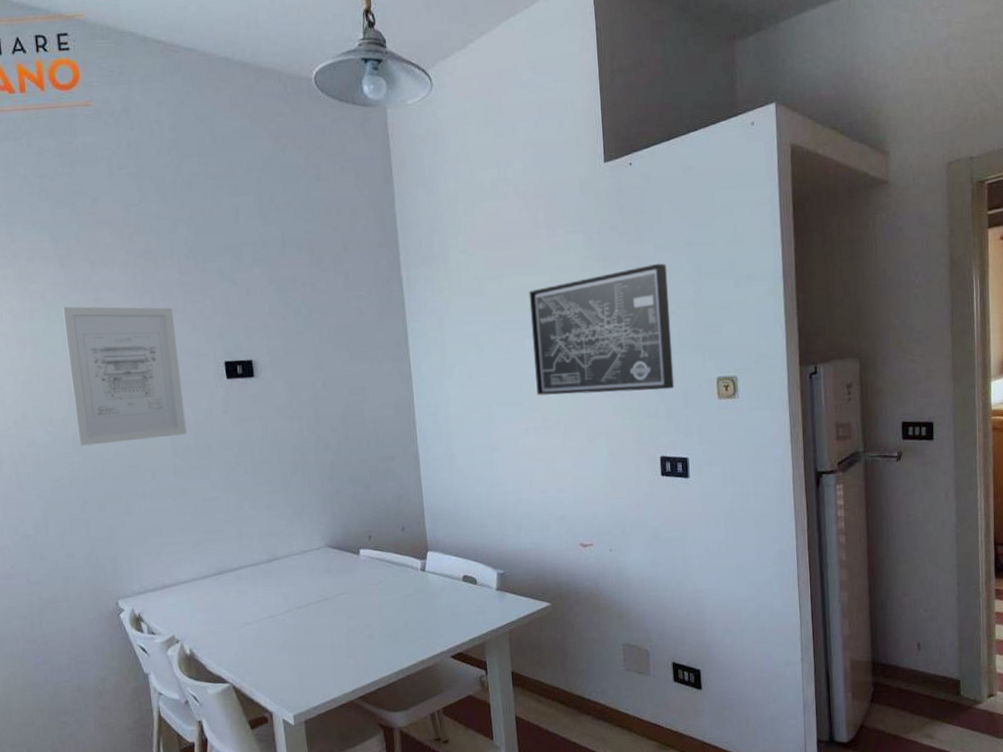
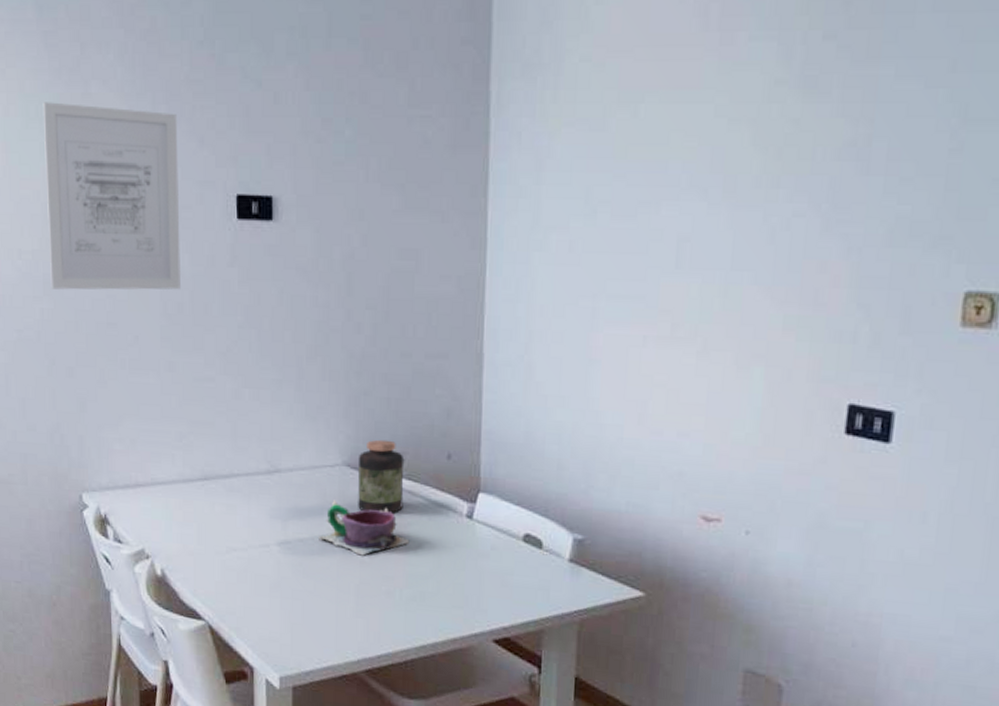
cup and saucer: none [313,573,382,612] -> present [319,499,410,556]
jar: none [337,523,374,578] -> present [358,439,404,513]
wall art: present [529,263,675,396] -> none [668,98,911,302]

